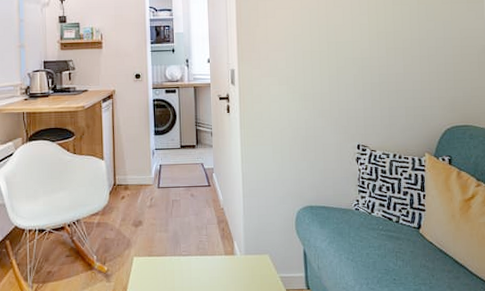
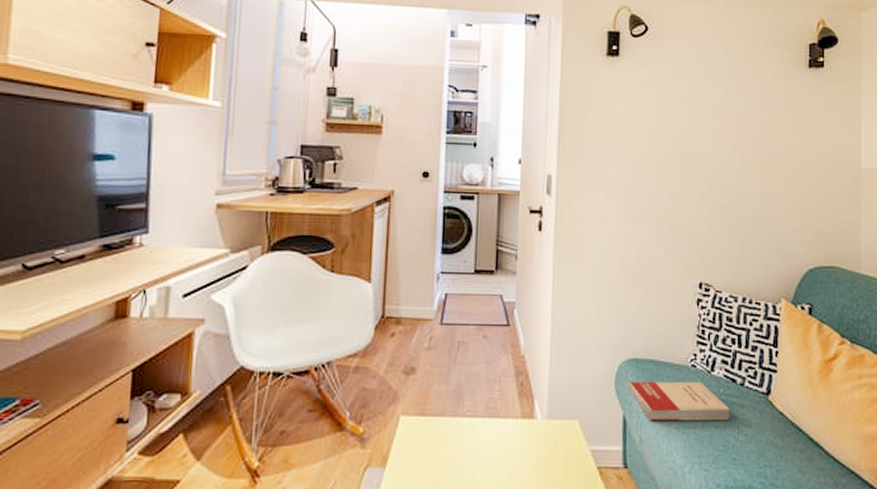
book: none [305,221,389,253] -> present [627,381,730,421]

